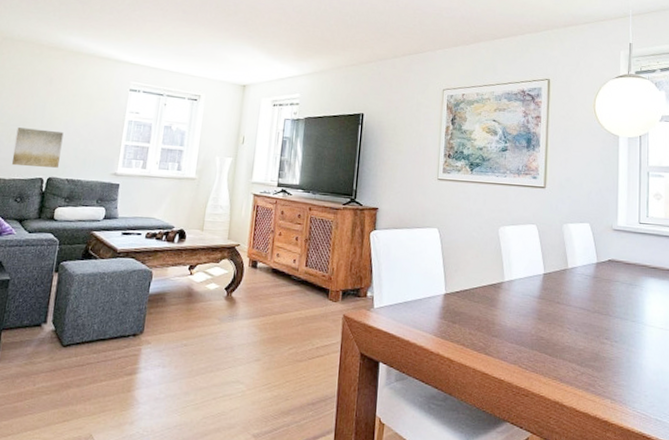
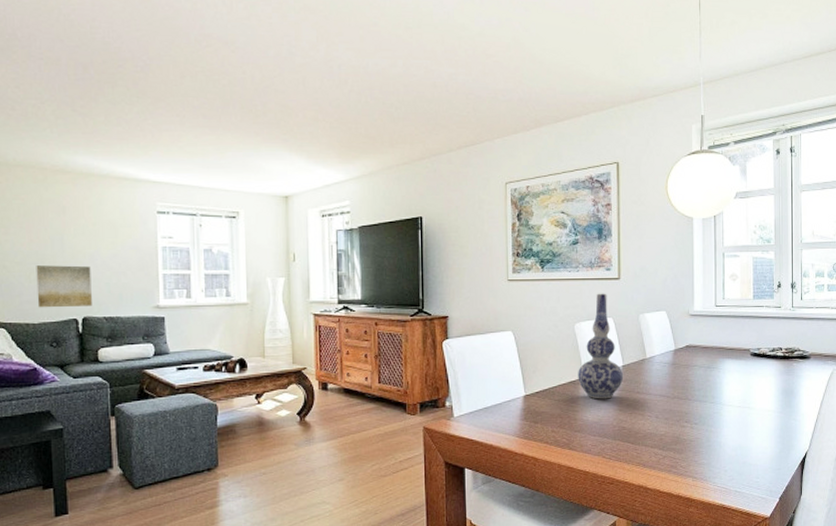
vase: none [499,199,545,306] -> present [578,293,624,399]

